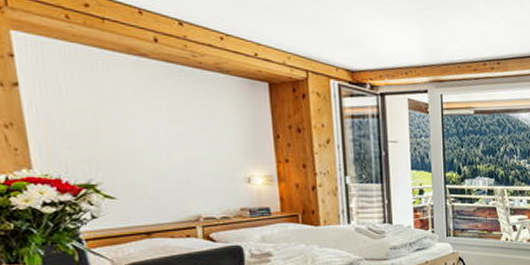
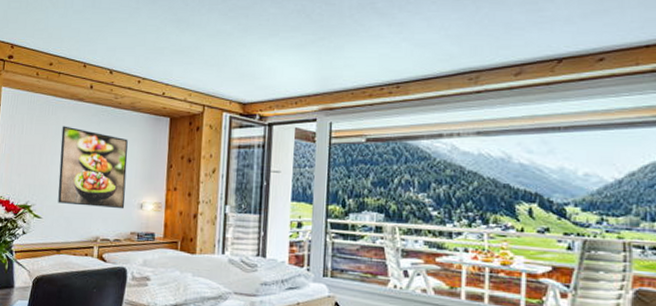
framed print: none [122,87,228,184] -> present [58,126,128,209]

